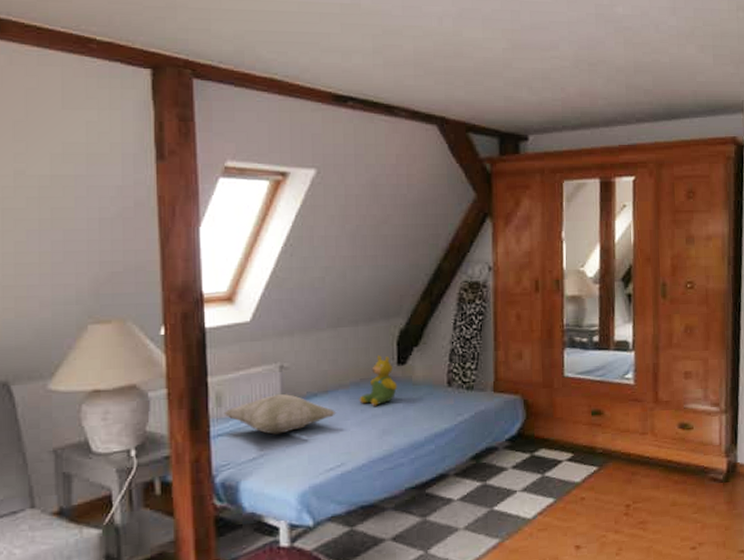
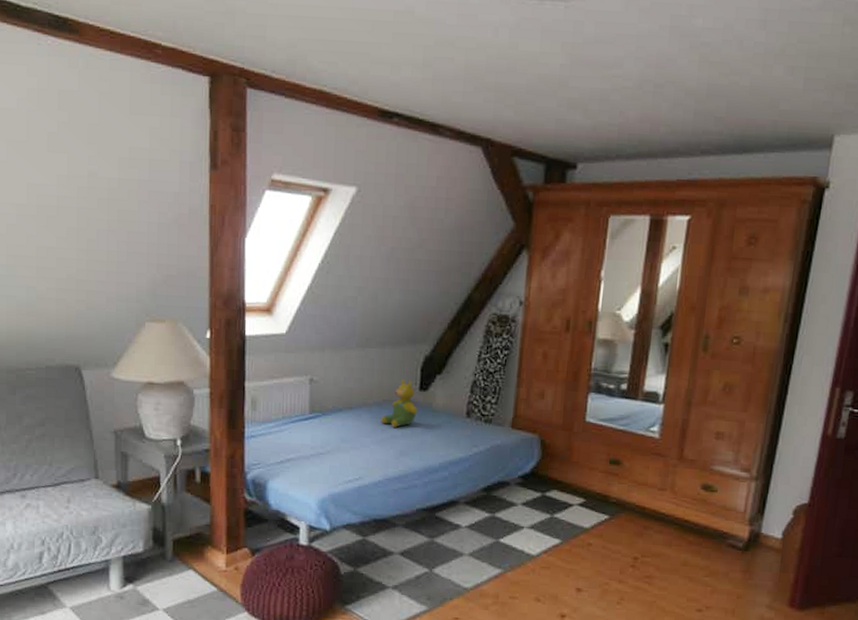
decorative pillow: present [223,394,337,435] -> none [257,405,359,443]

